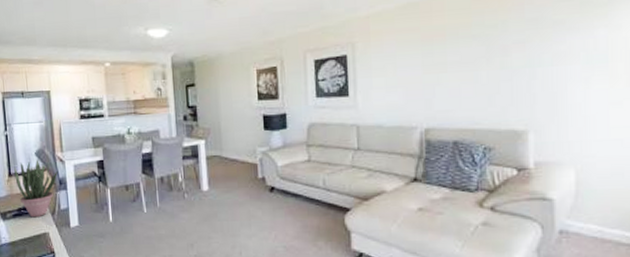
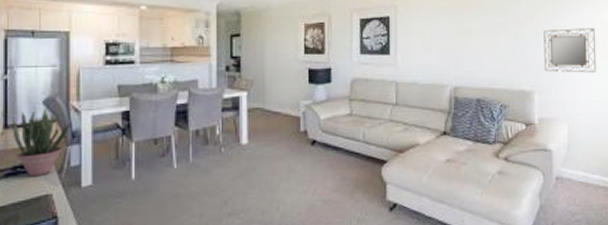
home mirror: none [539,50,616,107] -> present [543,28,596,73]

